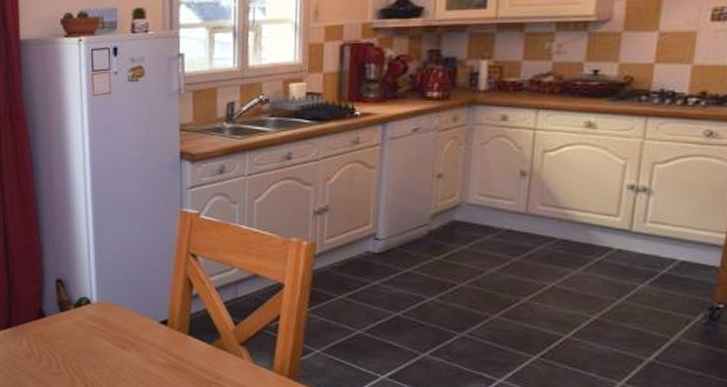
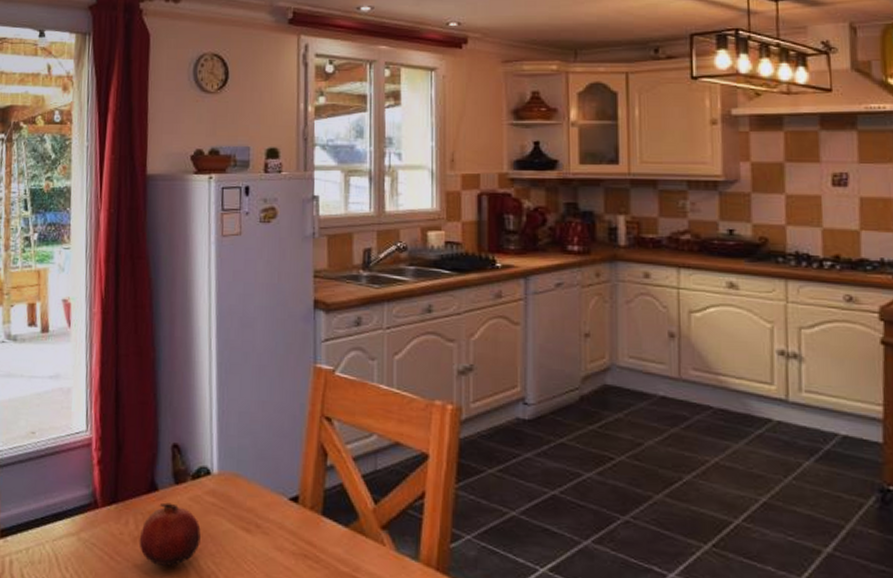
fruit: none [32,326,84,376] -> present [139,502,201,566]

